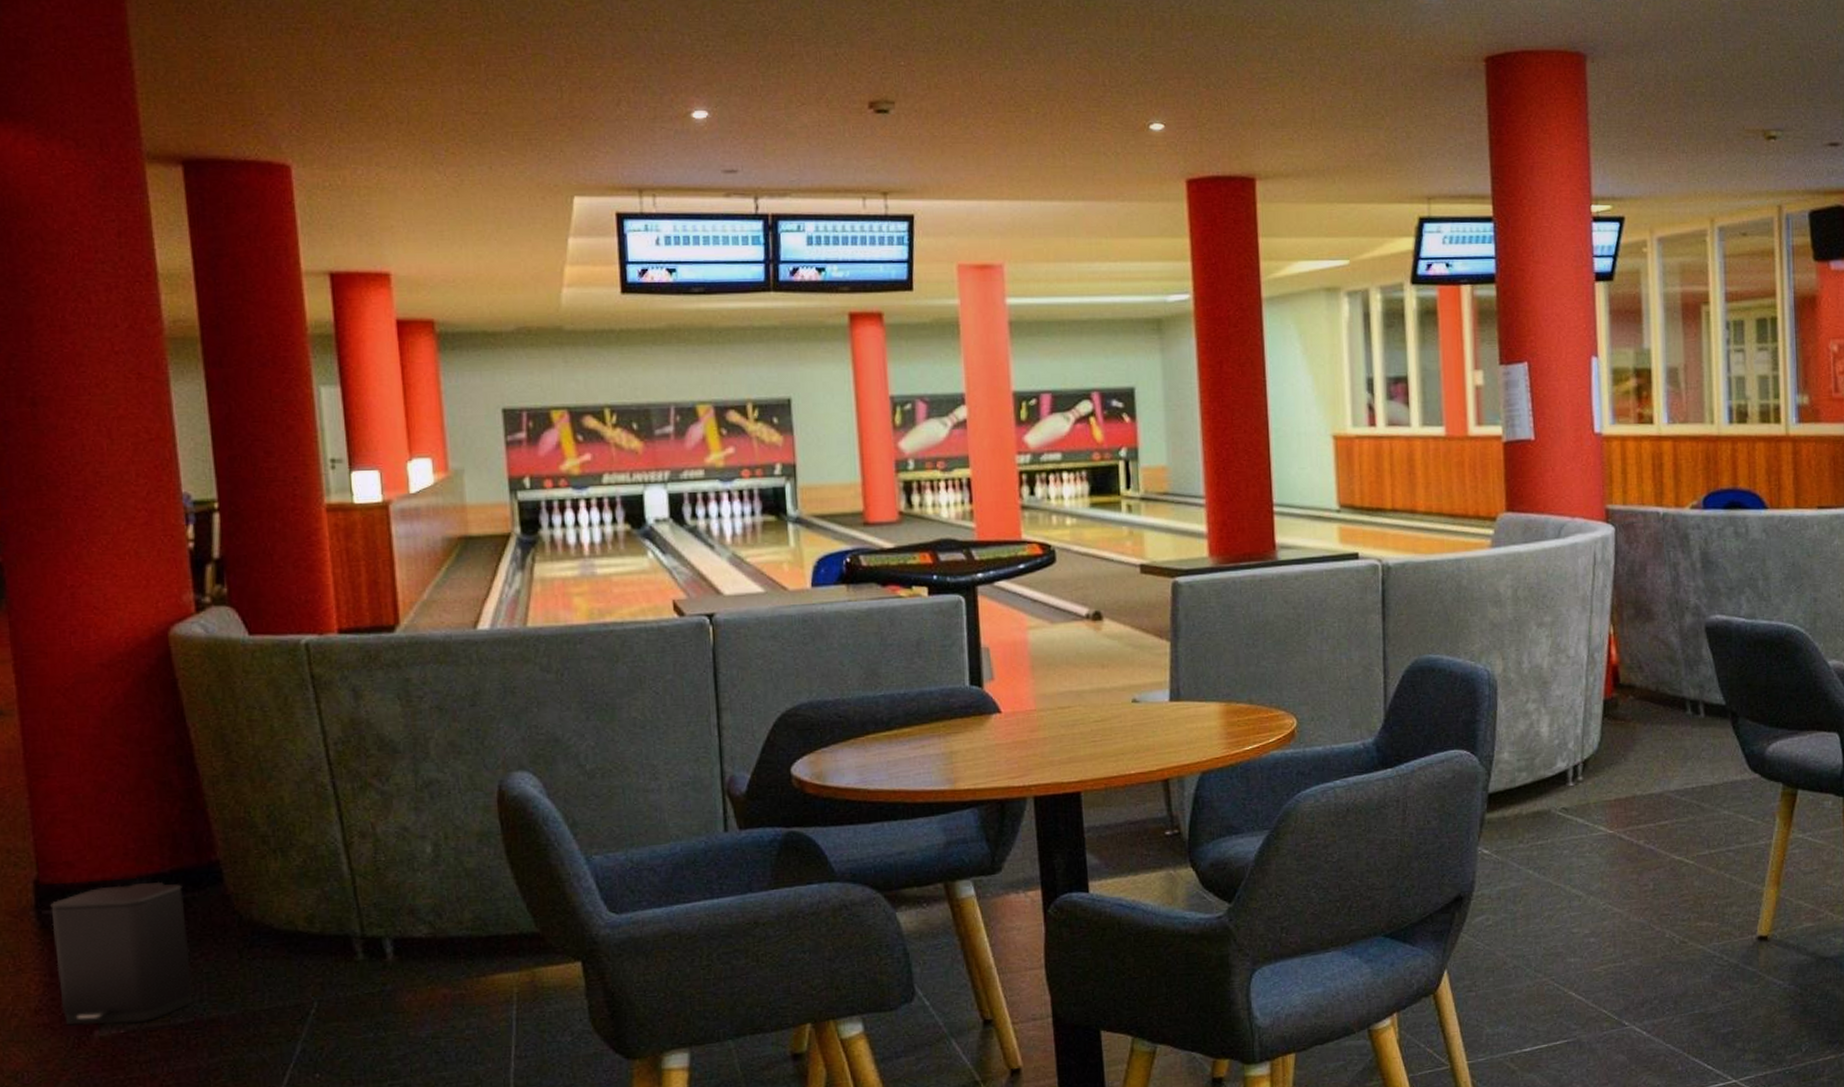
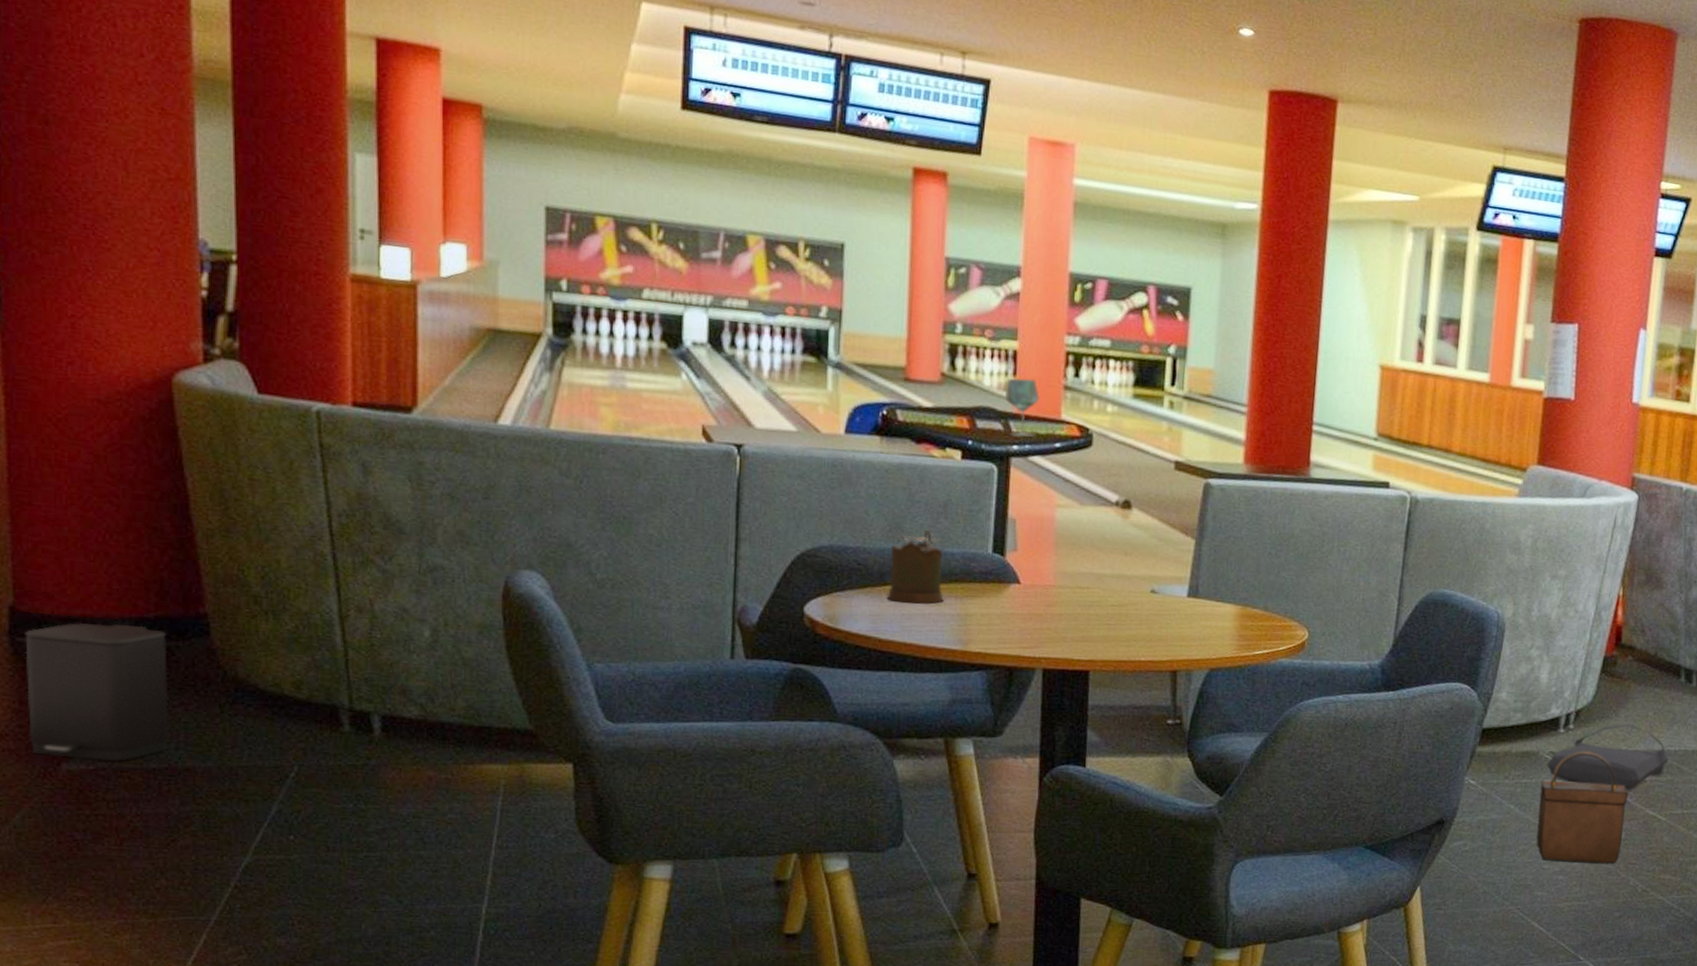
beer mug: none [869,672,927,751] -> present [886,530,944,606]
wine glass: none [963,504,1000,565] -> present [1004,378,1041,438]
handbag: none [1557,802,1652,924] -> present [1536,751,1629,864]
bag: none [1560,766,1688,838] -> present [1546,723,1669,790]

